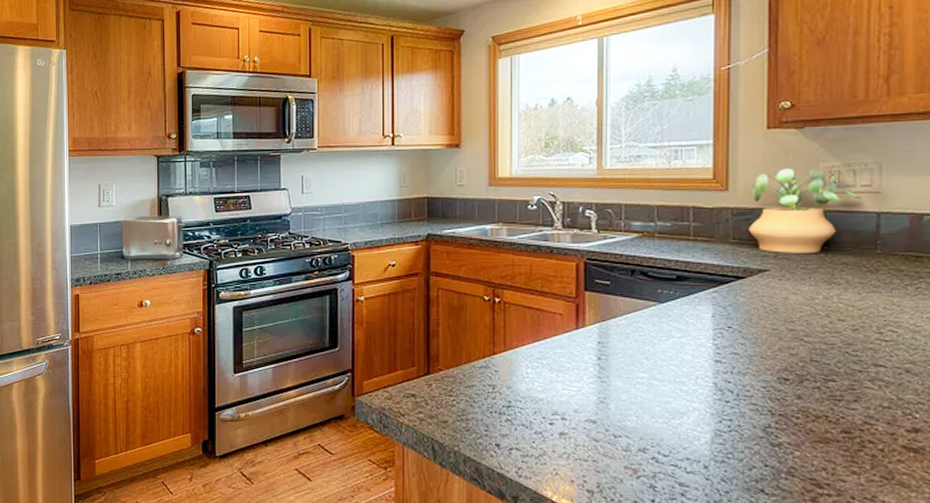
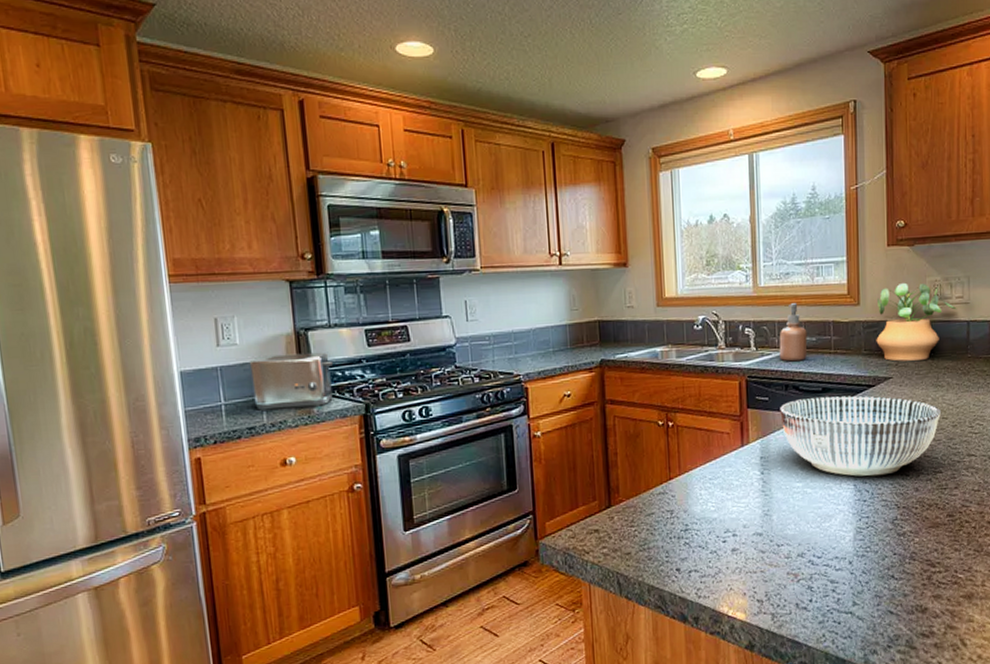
bowl: none [624,284,835,377] -> present [780,395,941,477]
soap dispenser: none [625,186,660,248] -> present [779,303,808,363]

